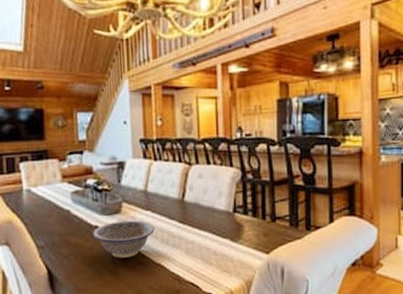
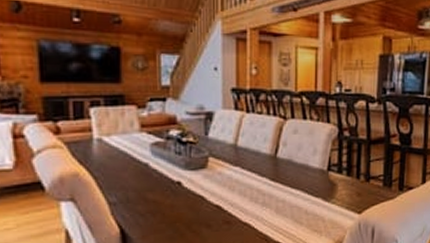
decorative bowl: present [93,220,155,258] -> none [175,176,244,217]

